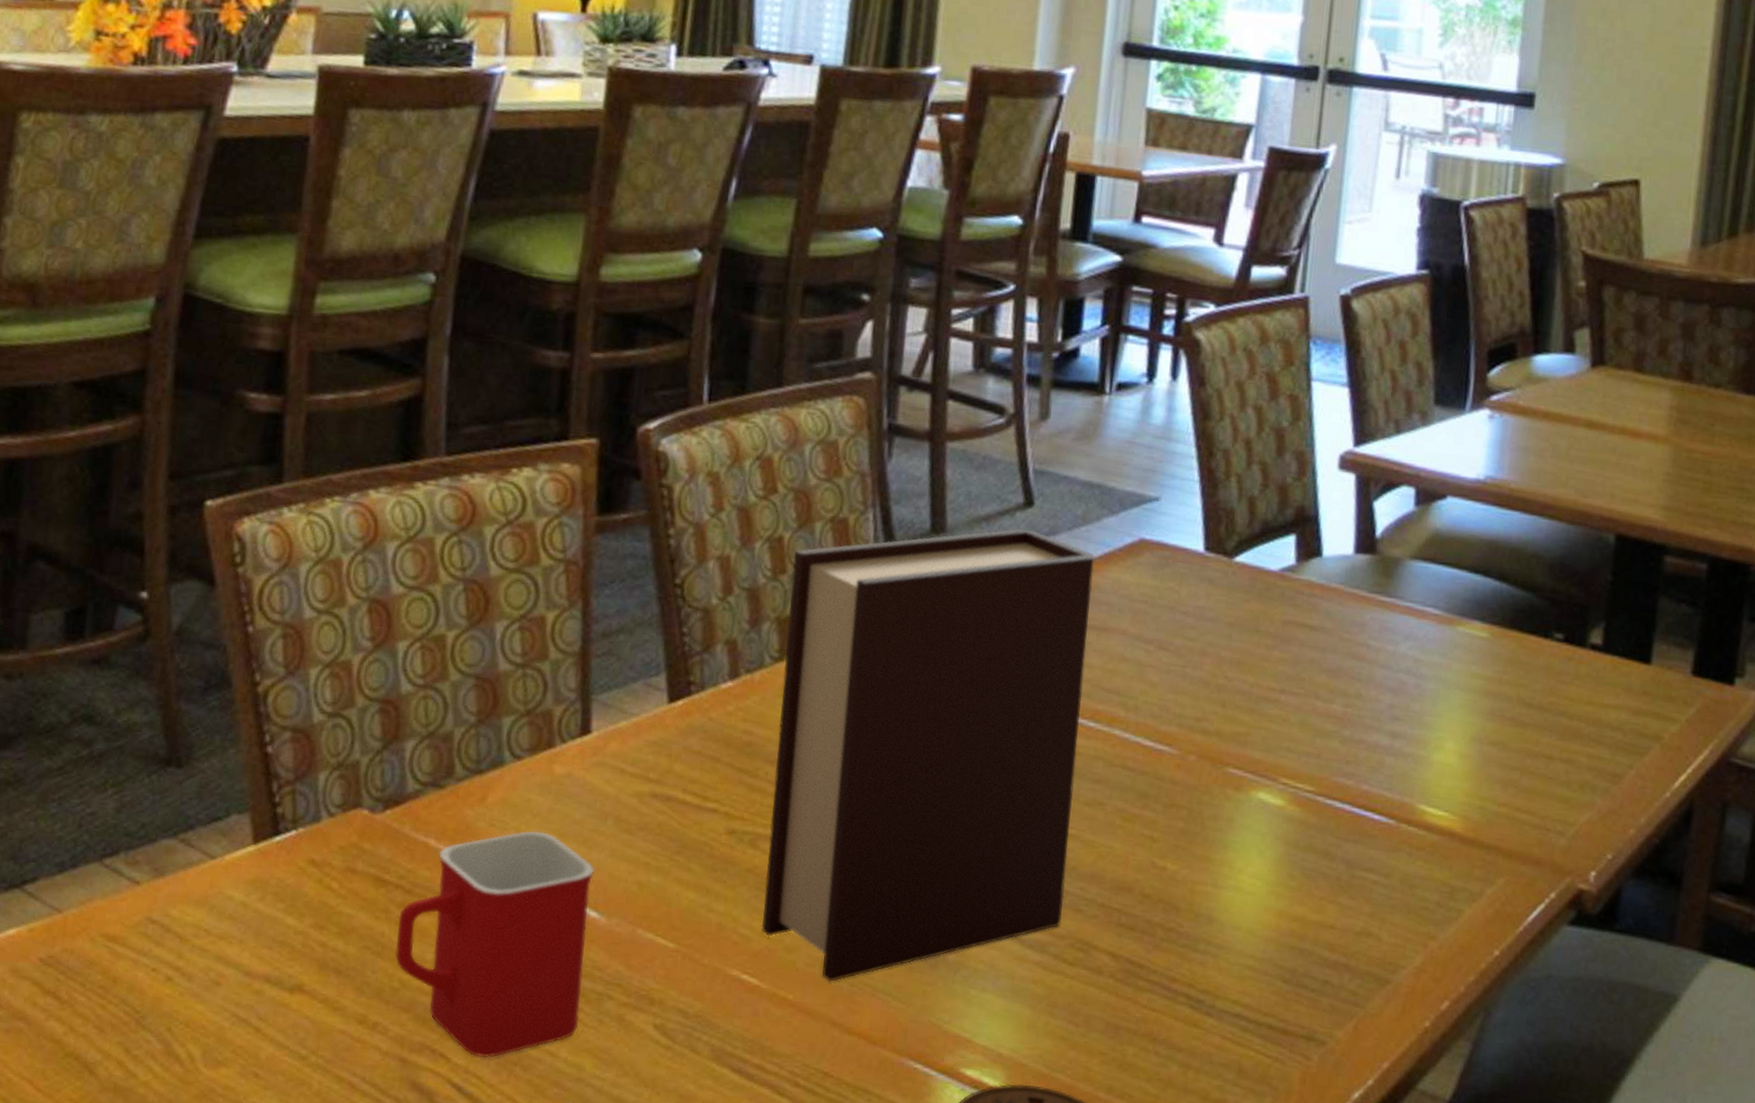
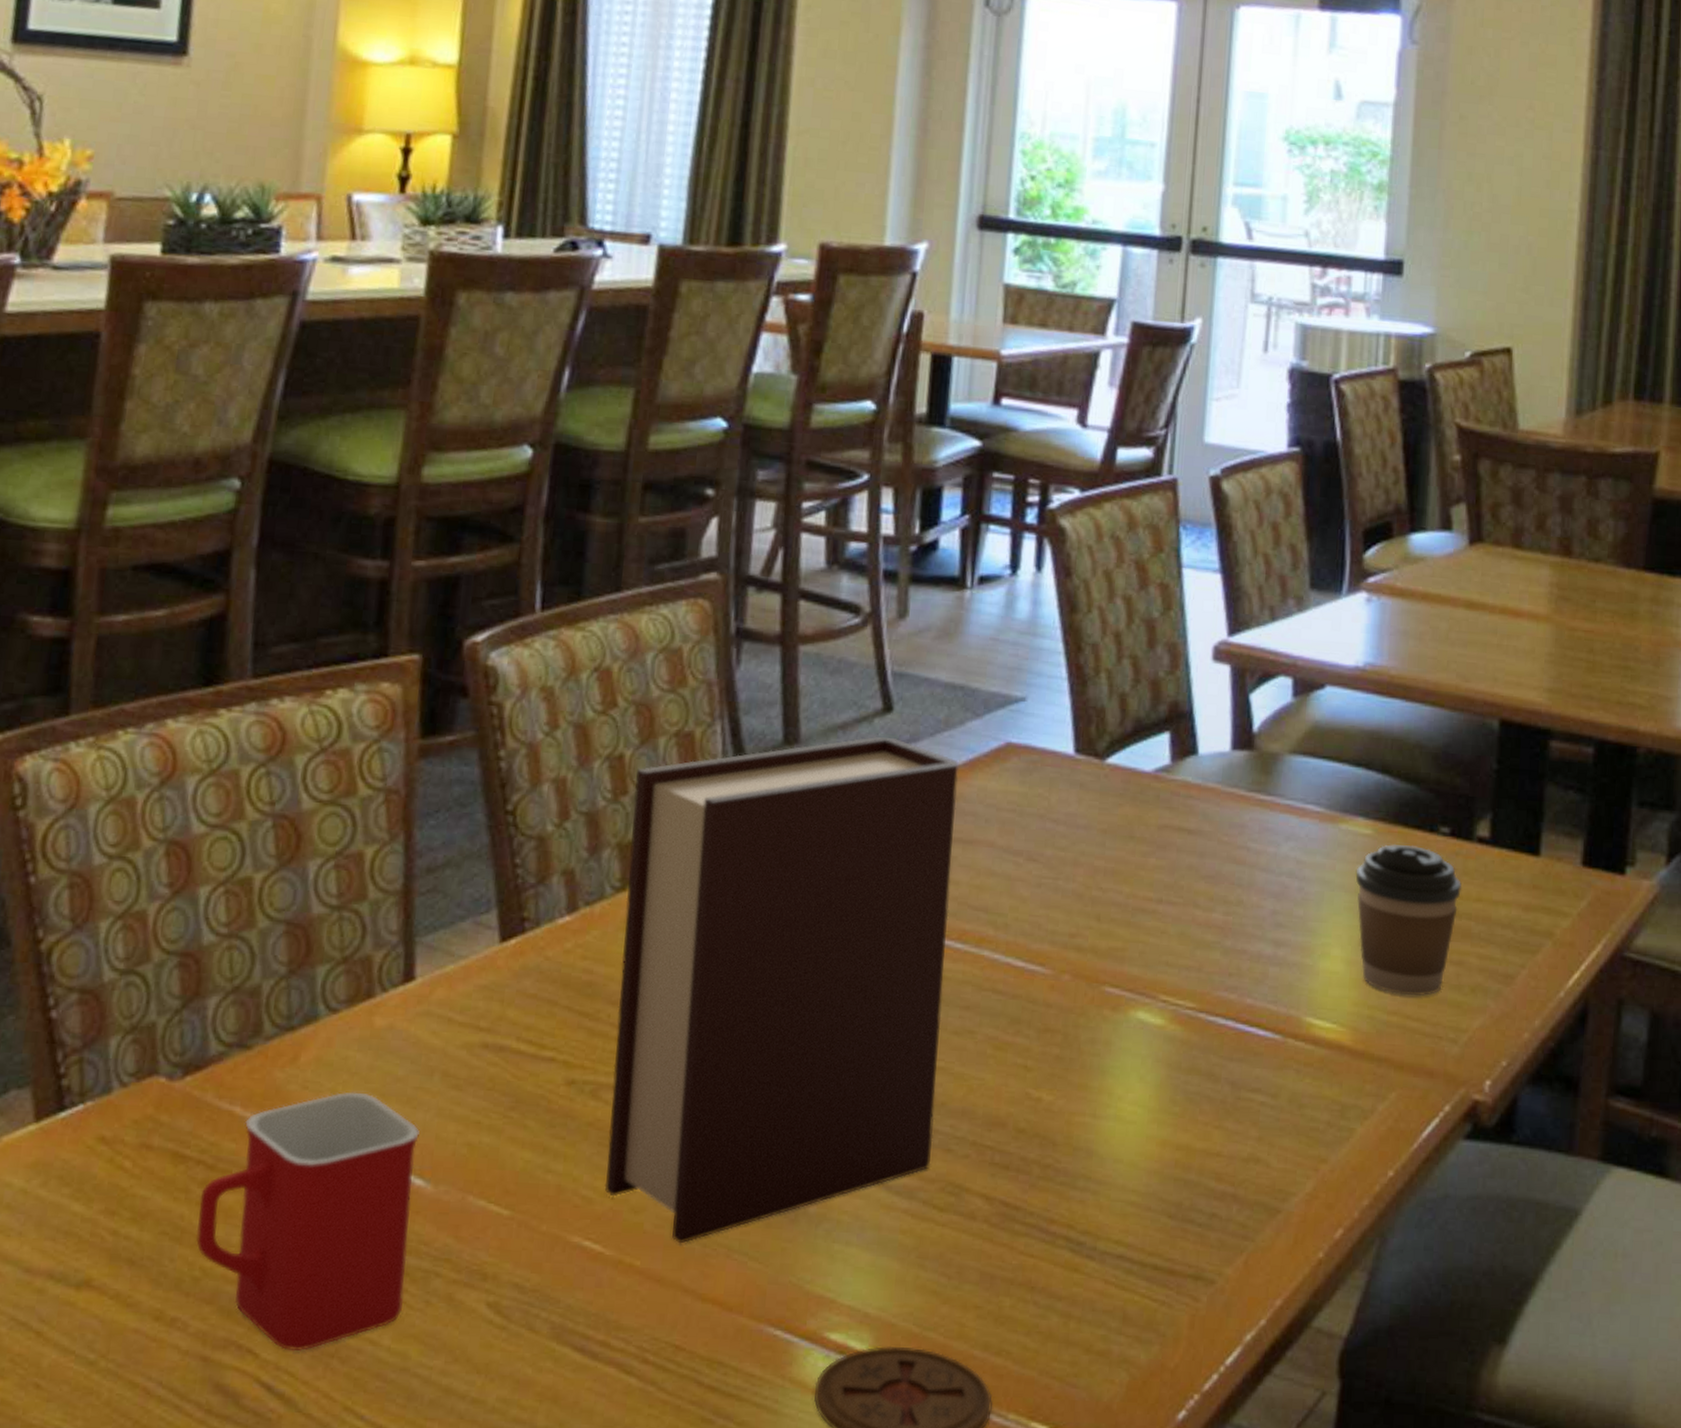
coffee cup: none [1471,647,1574,790] -> present [1355,844,1463,996]

